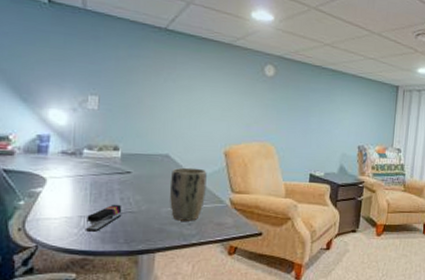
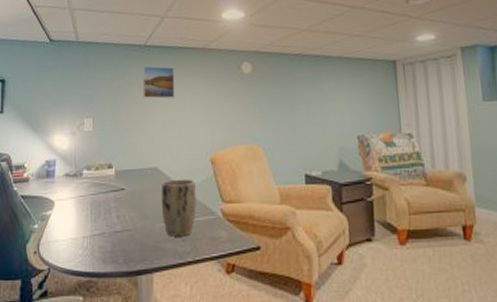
stapler: present [85,204,122,232] -> none [88,222,119,252]
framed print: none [159,50,197,88] -> present [142,65,175,99]

